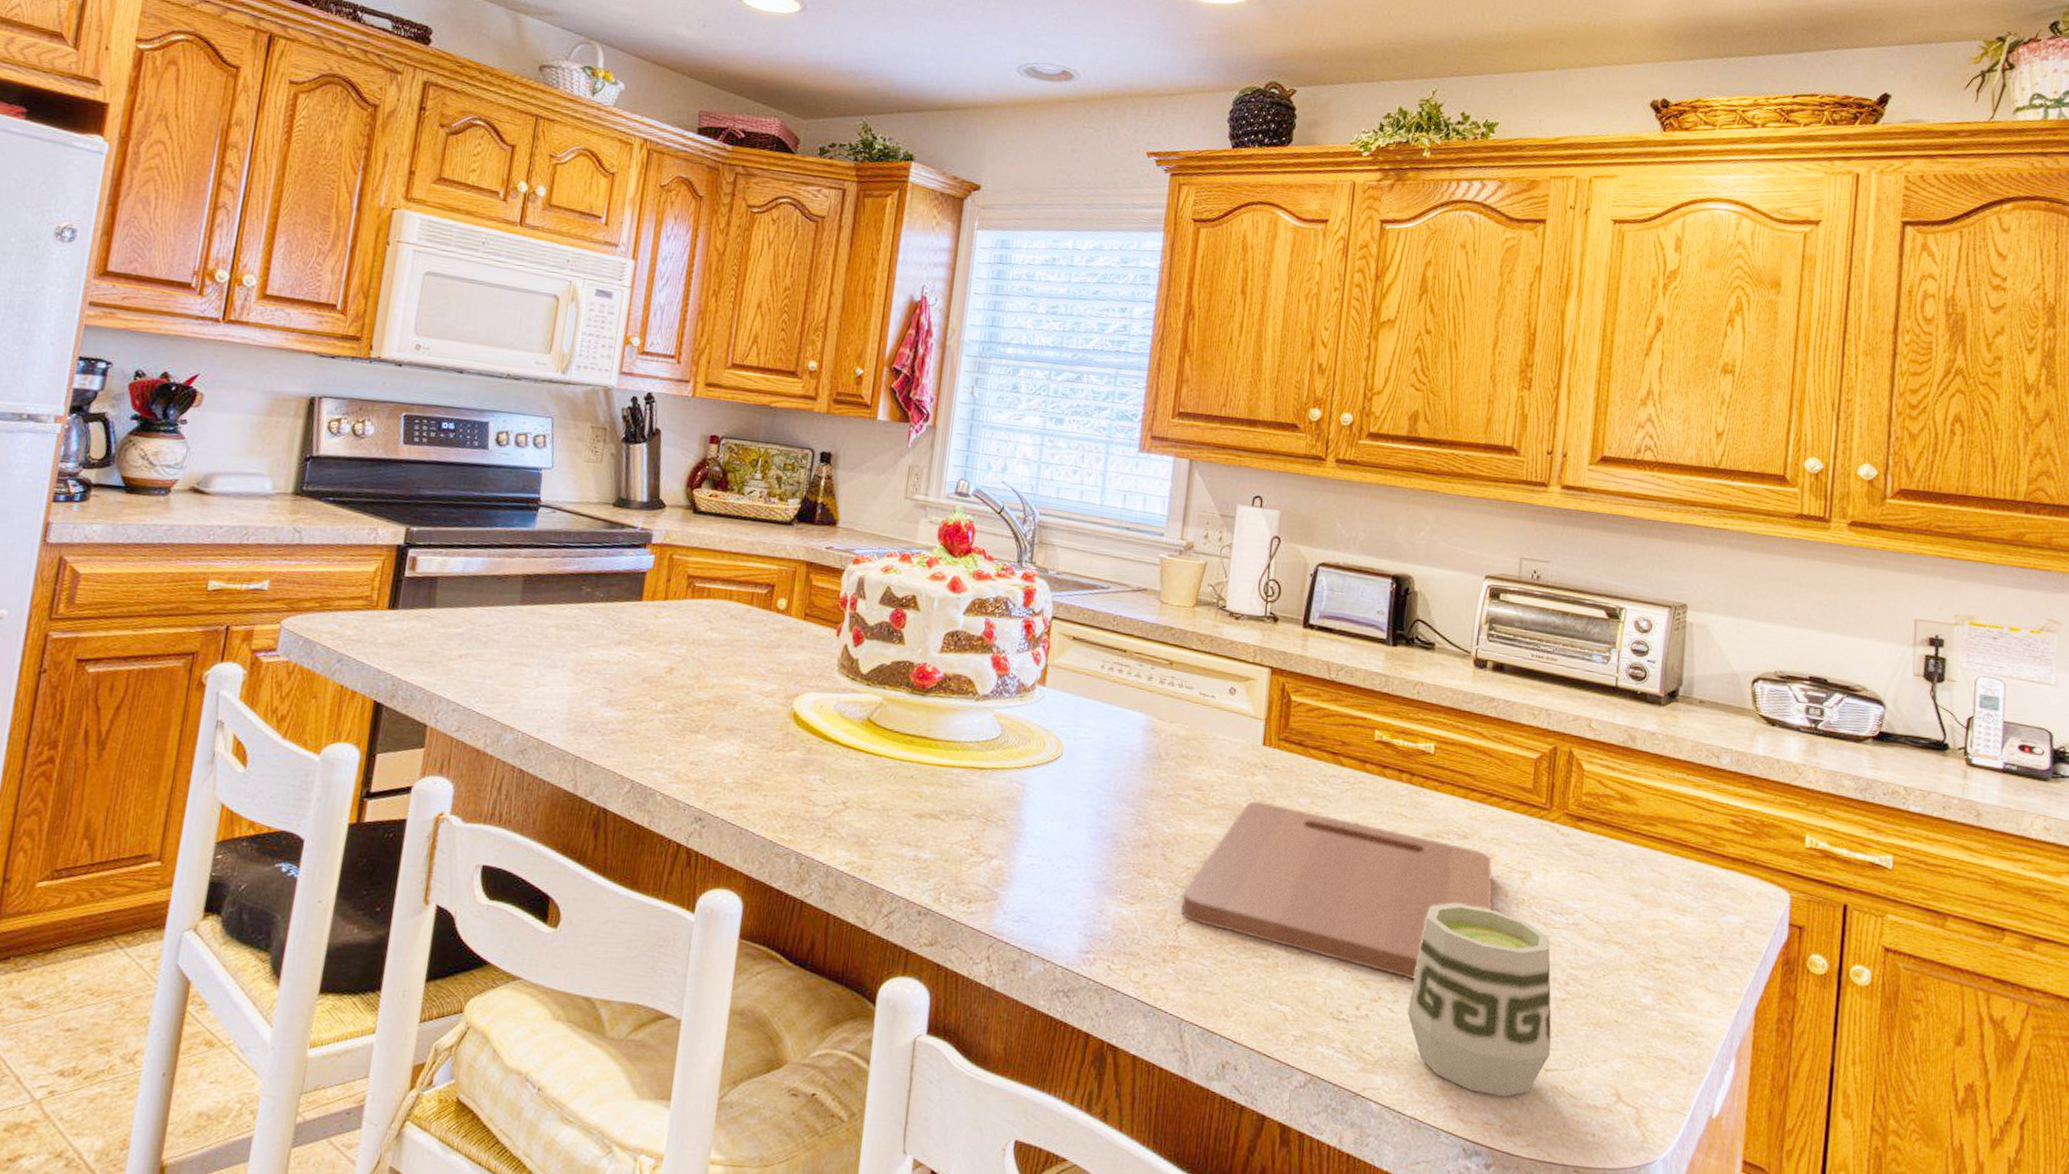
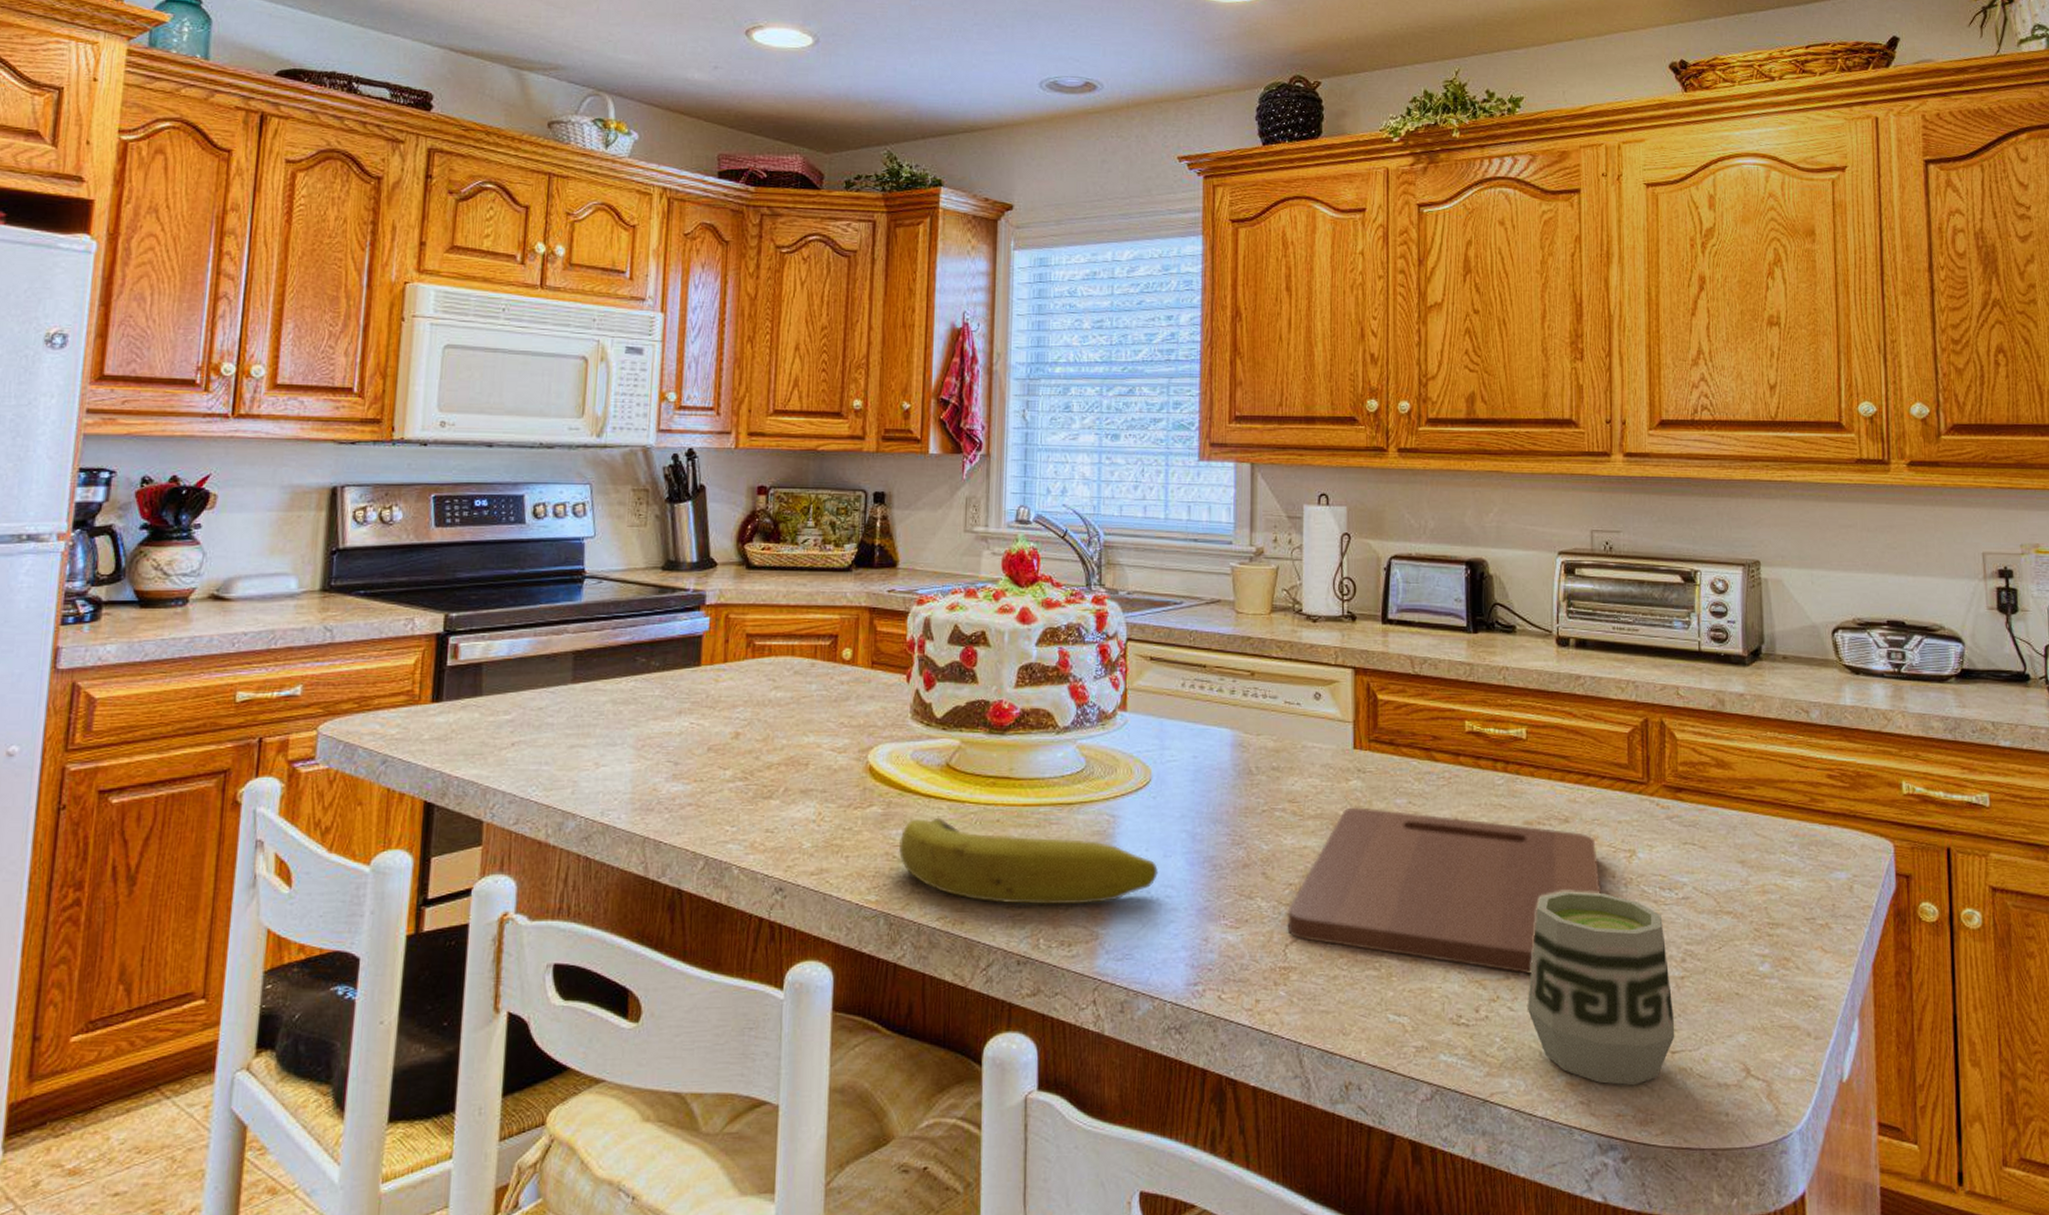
fruit: none [814,767,1061,866] -> present [898,817,1158,905]

